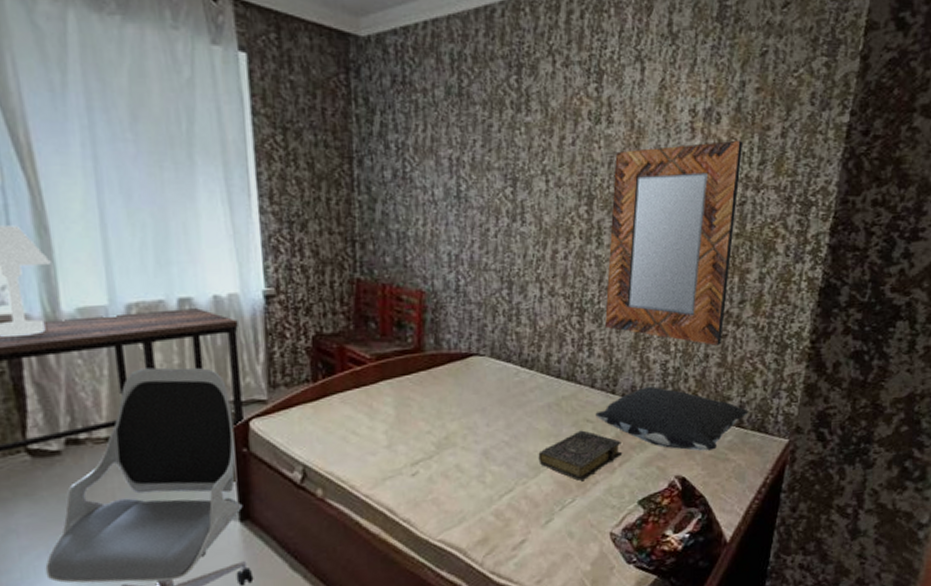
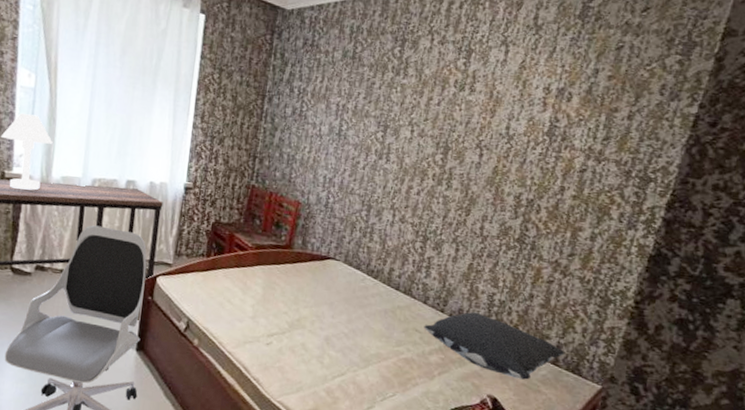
book: present [538,430,622,482] -> none [369,337,443,381]
home mirror: present [604,140,744,346] -> none [442,114,591,289]

